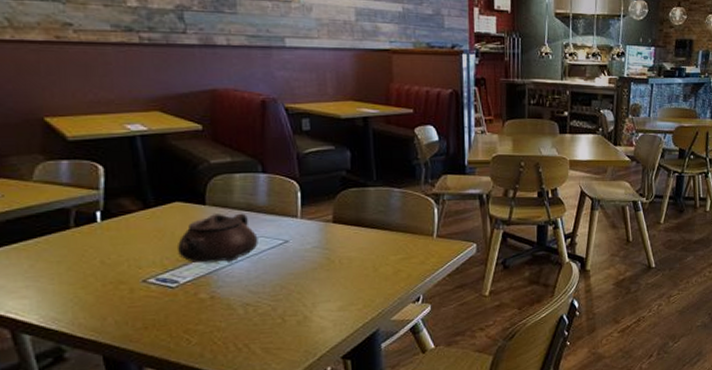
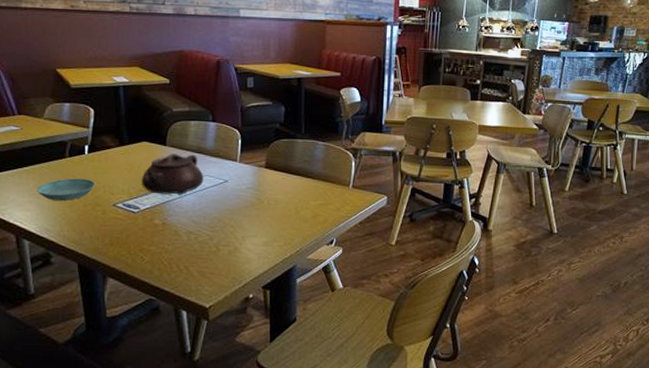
saucer: none [34,252,116,283] -> present [37,178,95,201]

